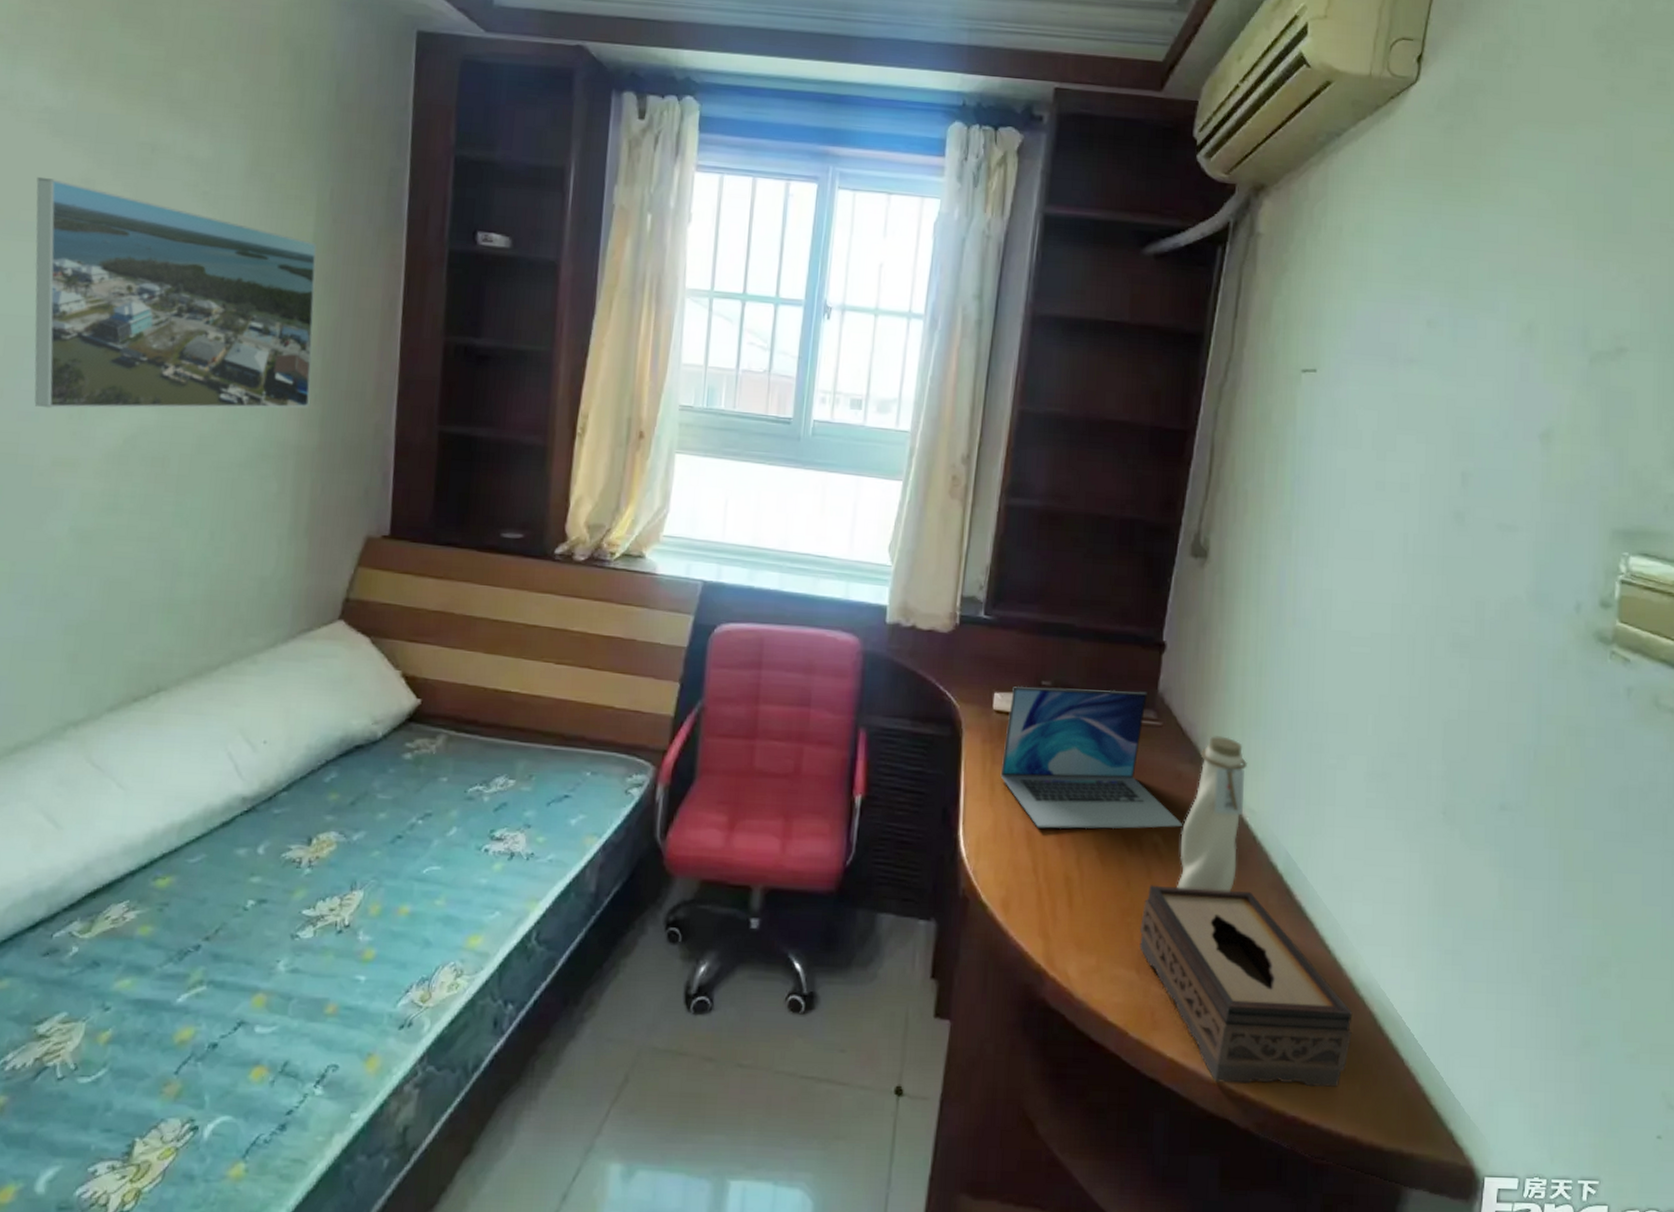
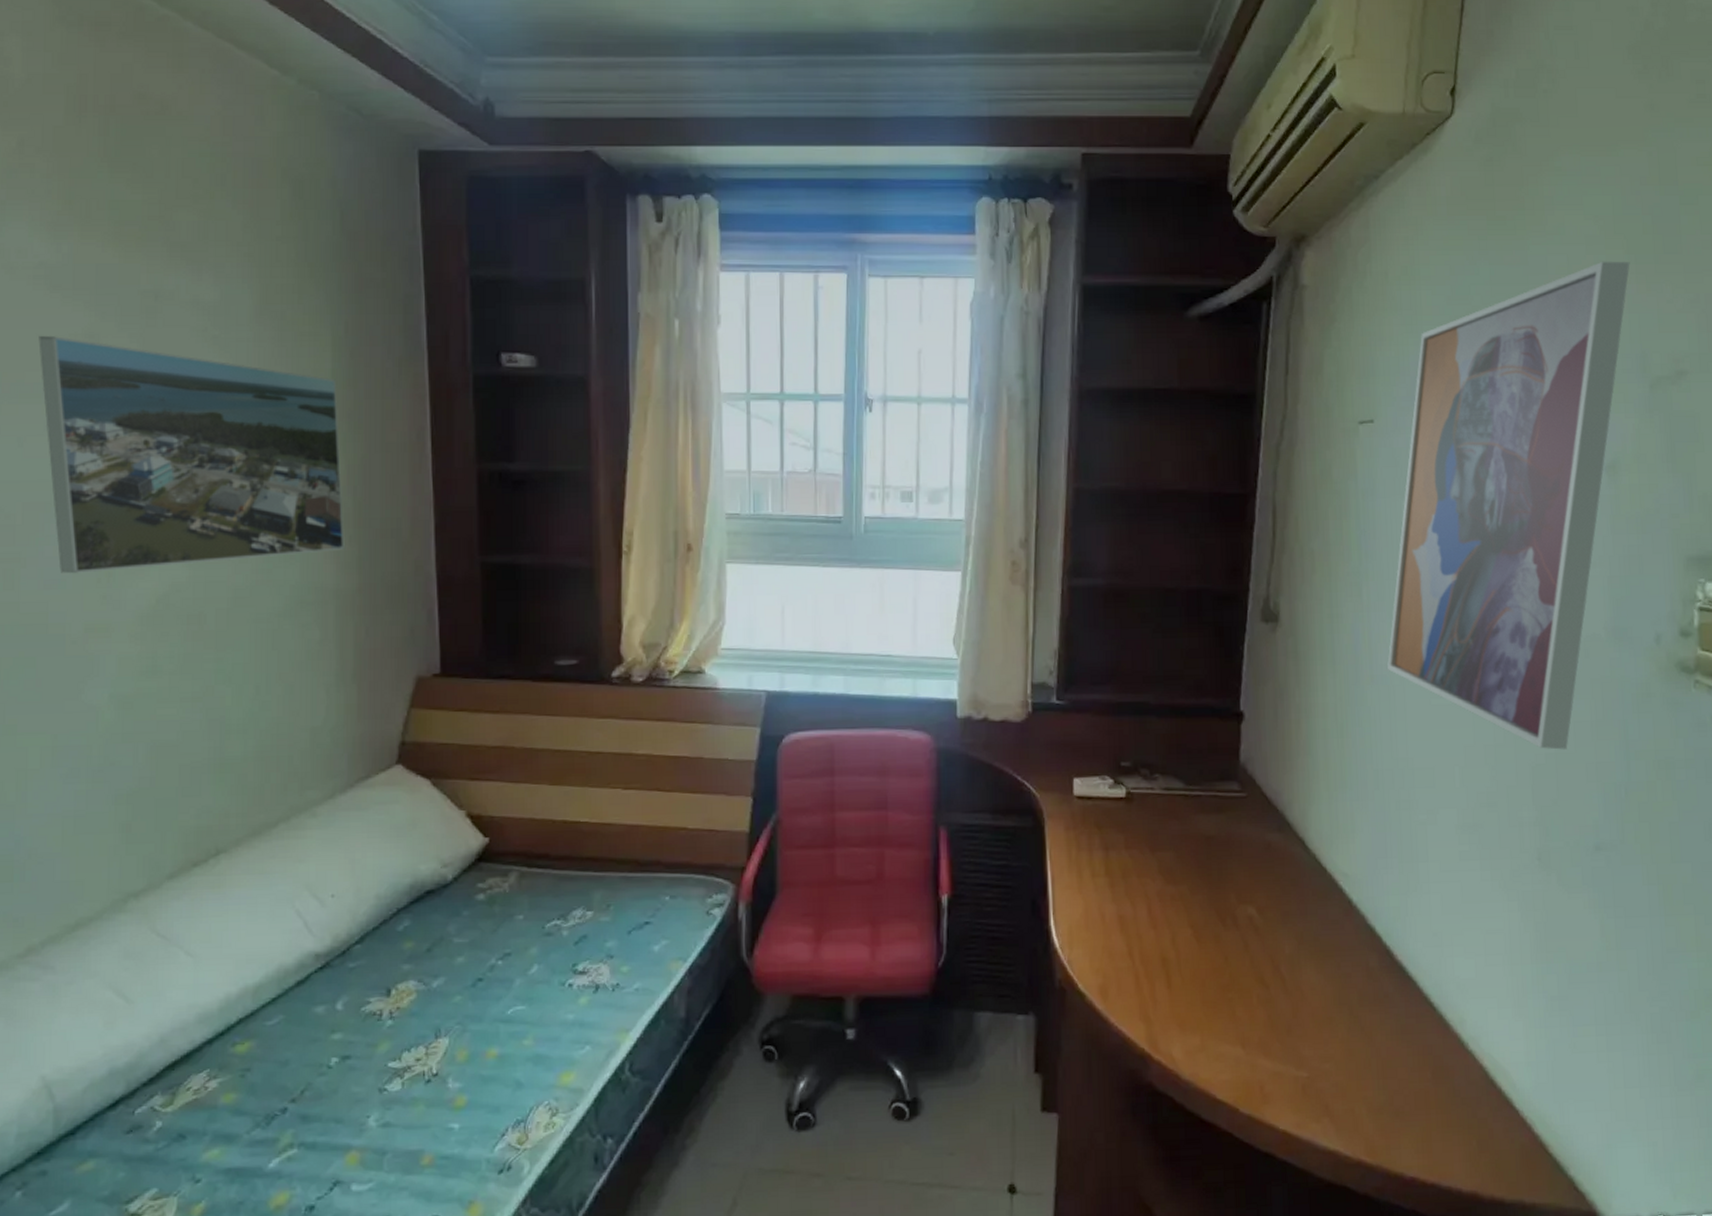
laptop: present [1000,686,1183,829] -> none [1086,765,1277,912]
tissue box: present [1139,885,1353,1087] -> none [1242,956,1464,1151]
water bottle: present [1177,736,1247,891] -> none [1275,802,1336,960]
wall art: none [1310,234,1579,708] -> present [1387,261,1630,750]

